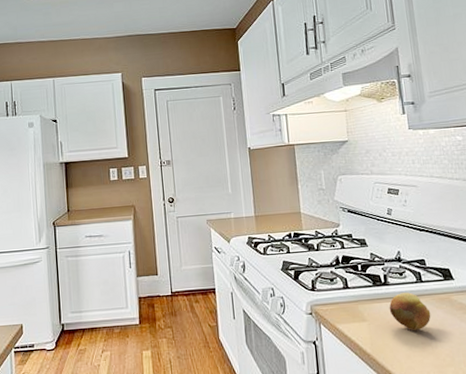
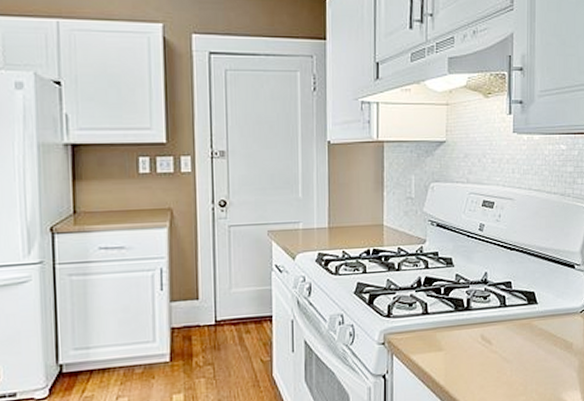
fruit: present [389,292,431,331] -> none [468,318,510,360]

